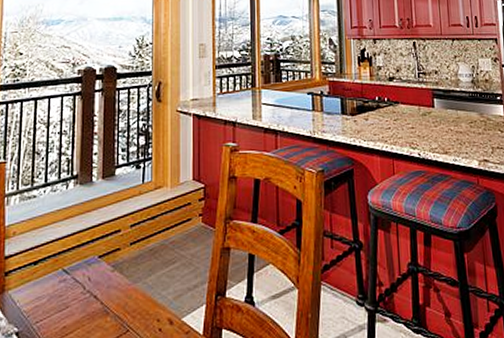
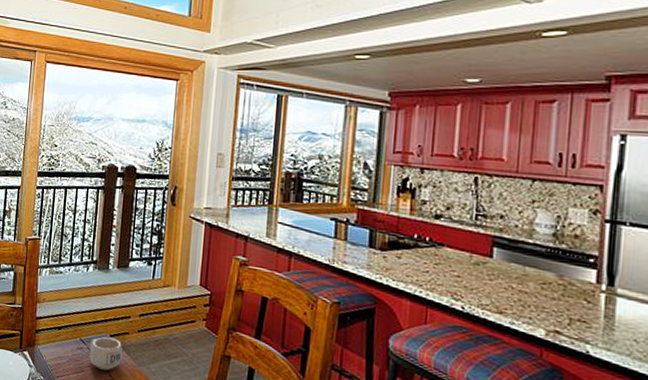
mug: none [75,258,114,299] -> present [89,336,122,371]

